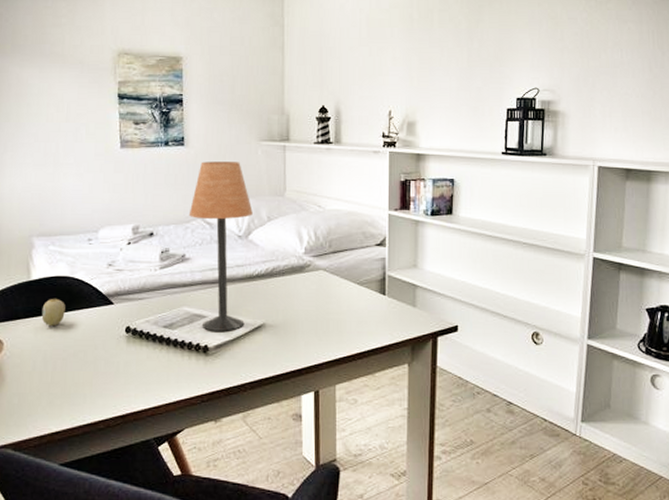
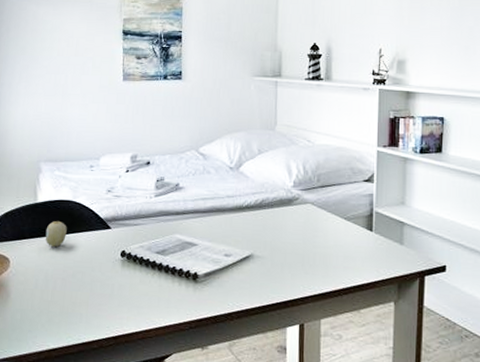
table lamp: present [188,161,253,331] -> none [183,95,244,260]

